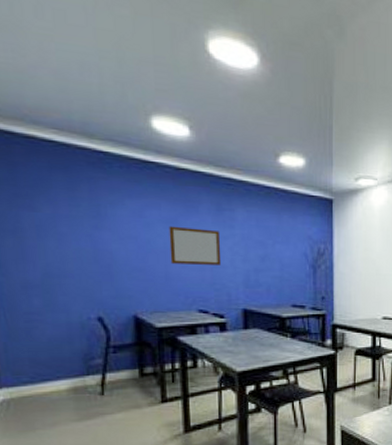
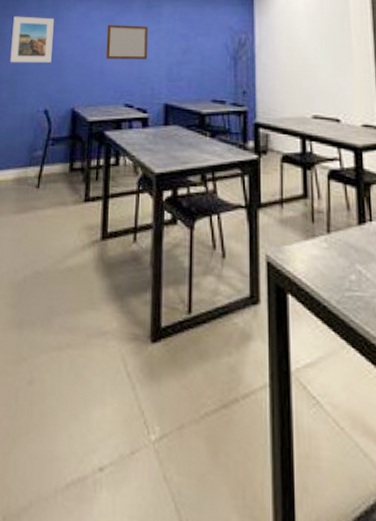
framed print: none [32,208,99,266] -> present [10,16,54,63]

